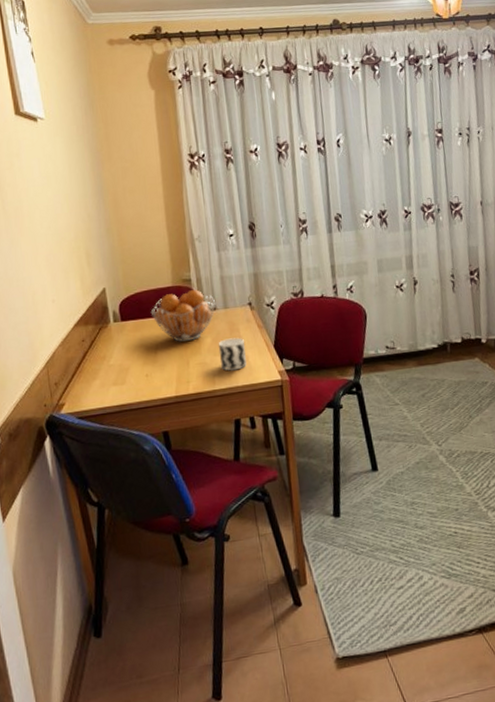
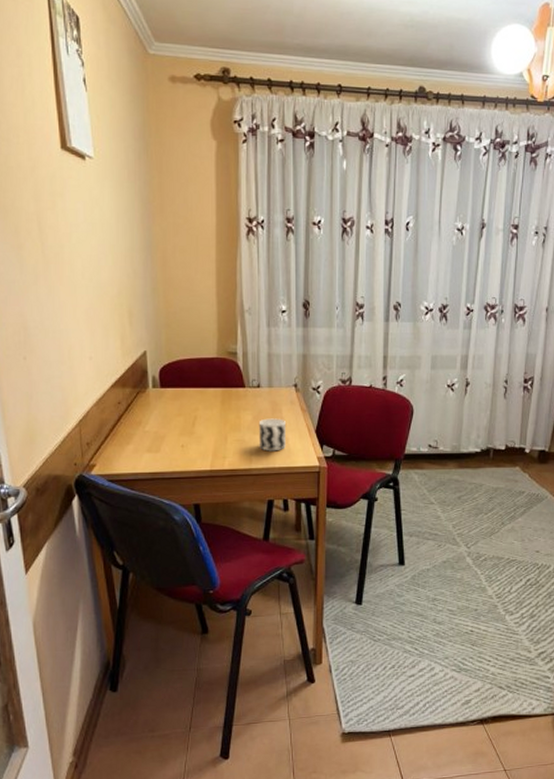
fruit basket: present [151,290,215,342] -> none [193,364,260,416]

